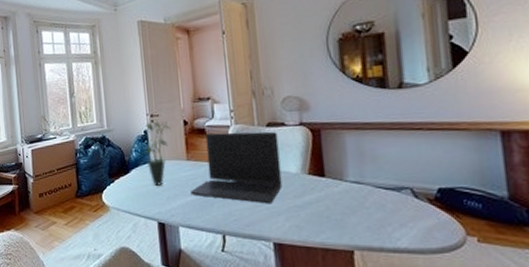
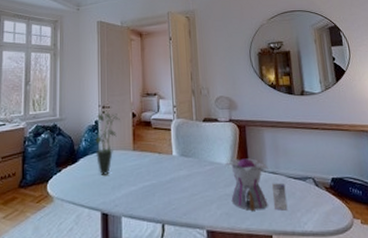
laptop: present [190,131,282,204] -> none [135,125,215,193]
teapot: none [292,166,375,226] -> present [223,158,288,212]

